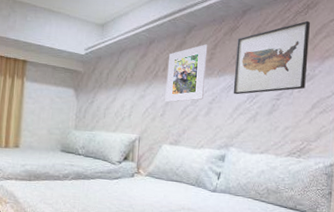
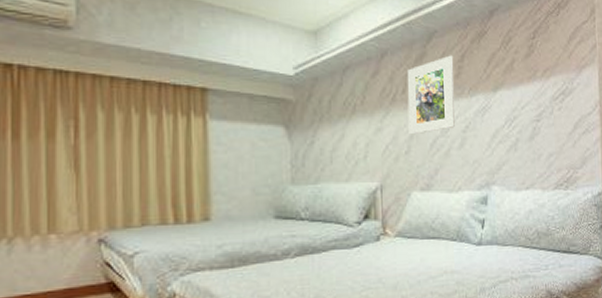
wall art: present [233,20,310,95] -> none [487,22,565,118]

